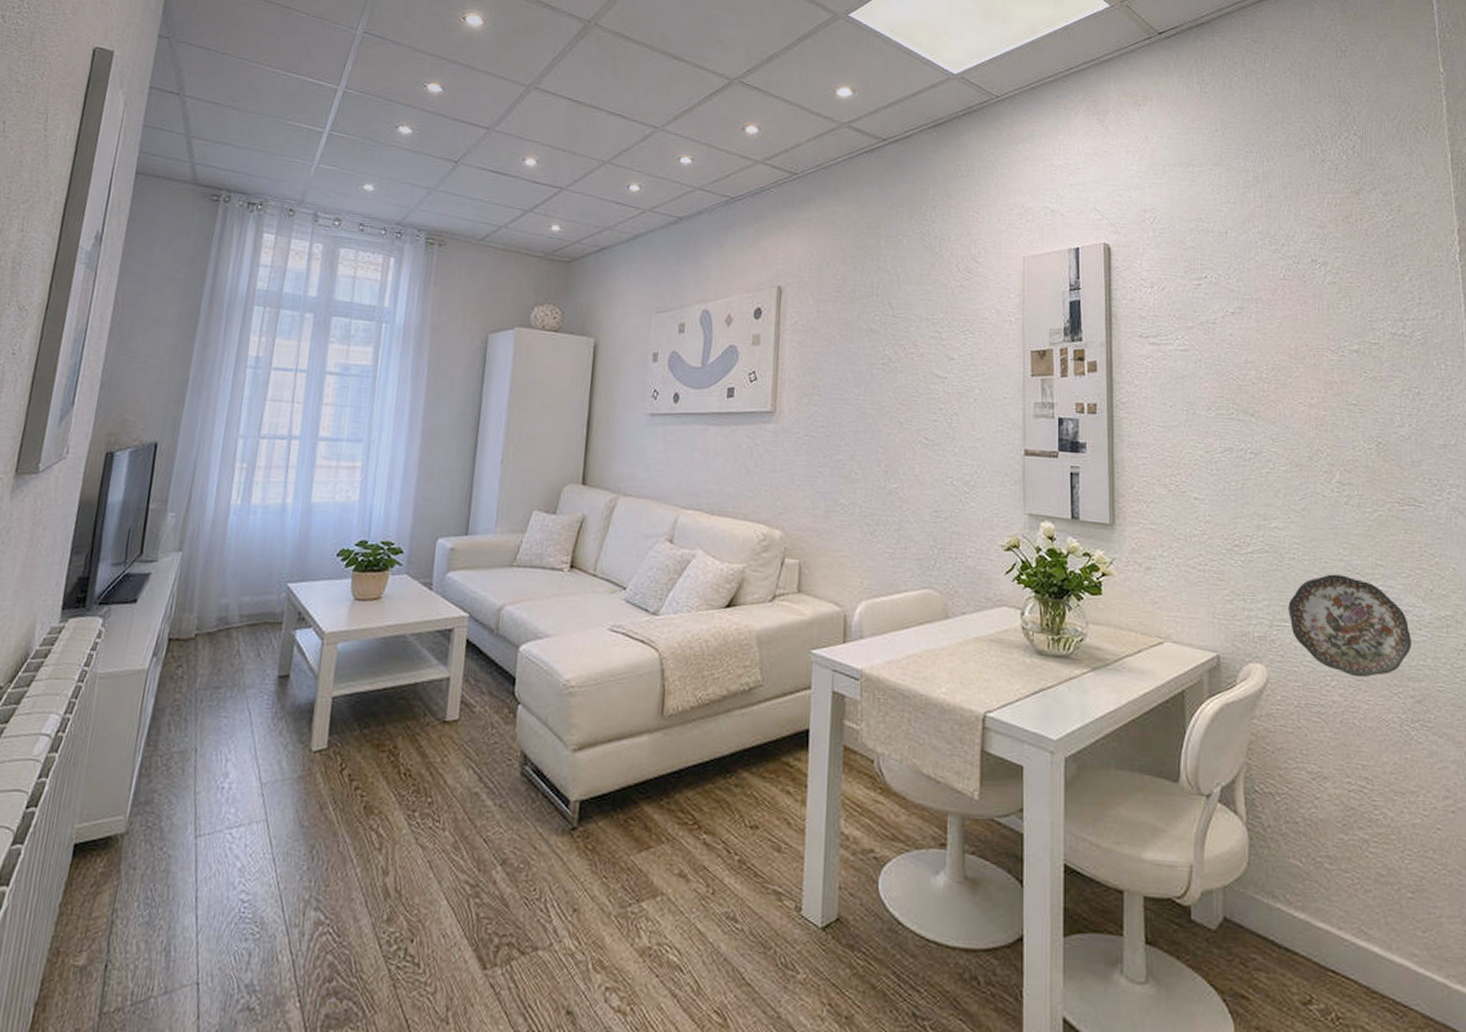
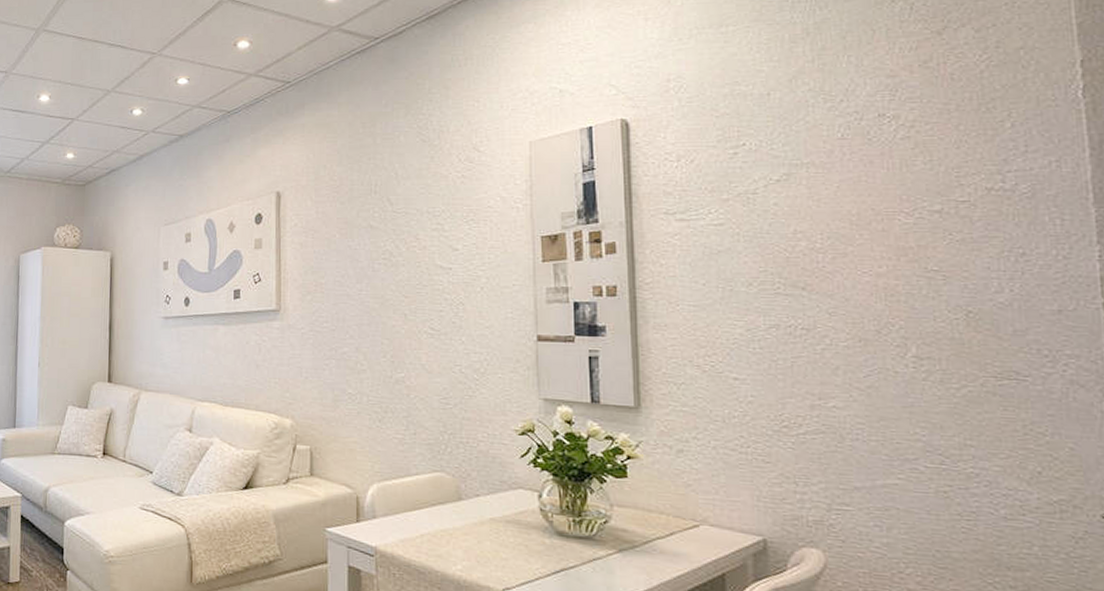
decorative plate: present [1288,574,1412,678] -> none [850,455,1012,566]

